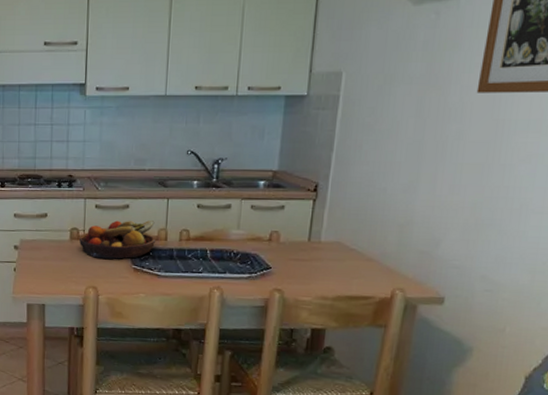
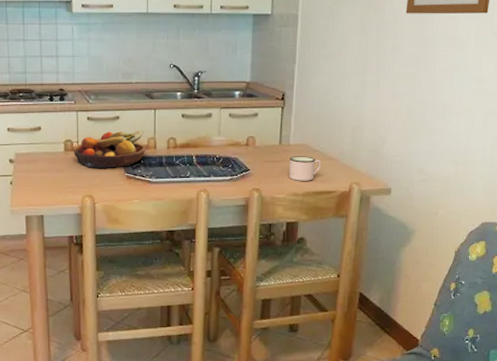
mug: none [317,255,358,284] -> present [288,156,322,181]

